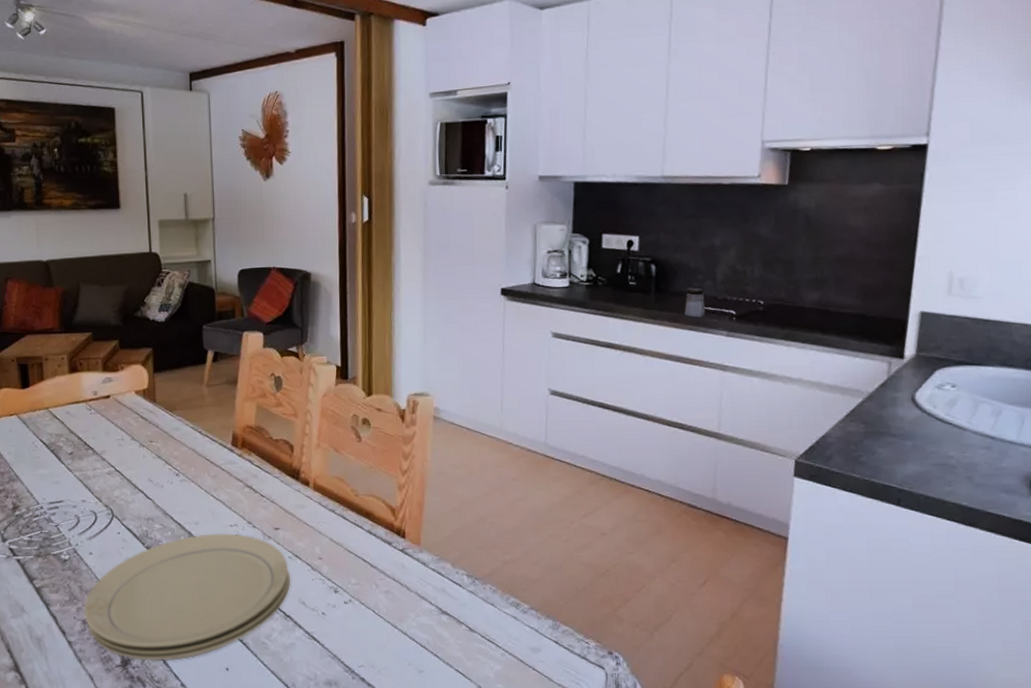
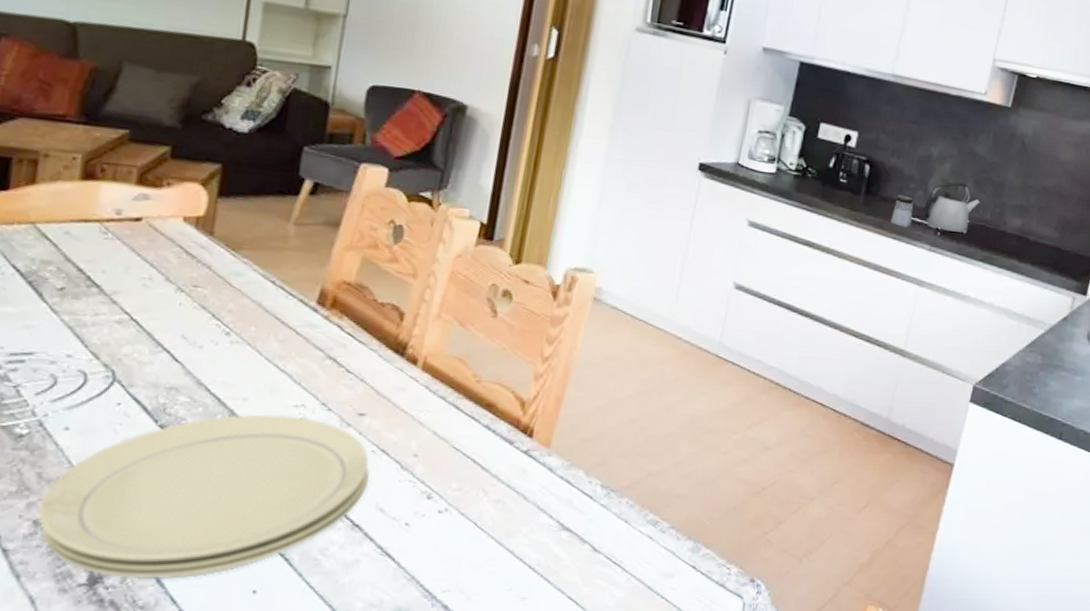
kettle: none [714,265,772,315] -> present [921,181,981,234]

